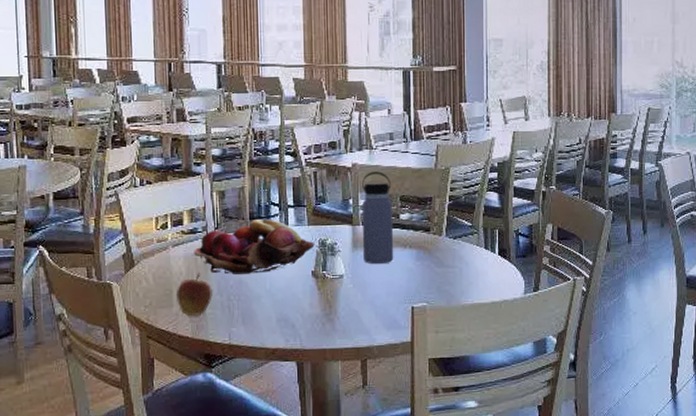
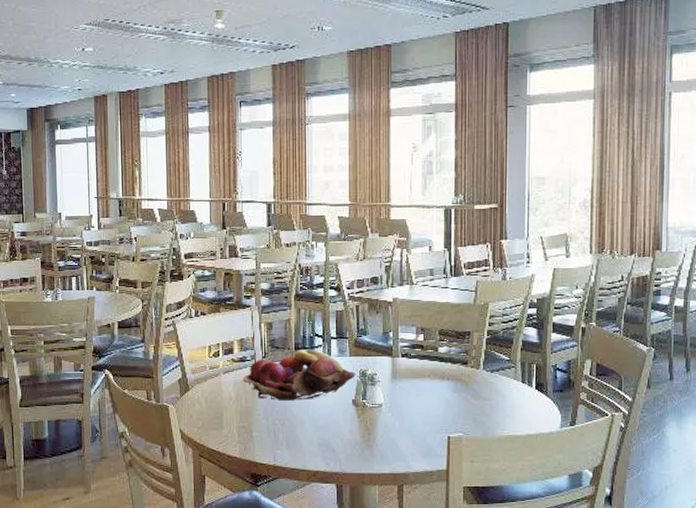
apple: present [177,273,214,317] -> none [227,398,260,439]
water bottle: present [361,171,394,265] -> none [401,306,432,395]

